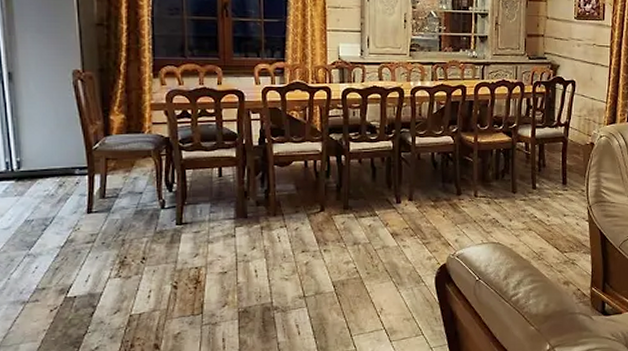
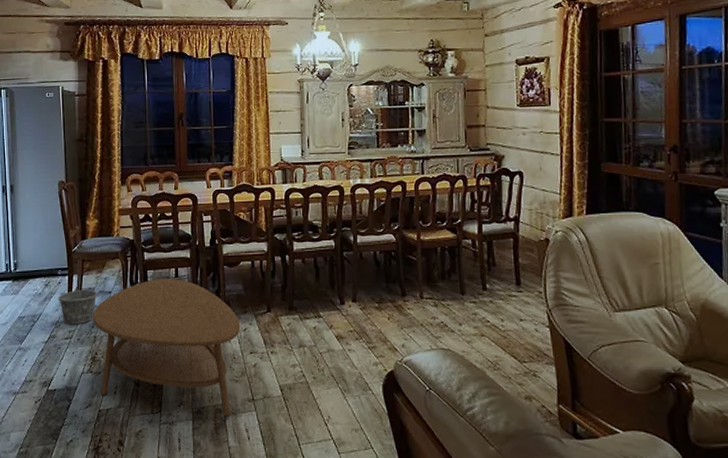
bucket: none [75,175,126,228] -> present [58,276,98,325]
coffee table: none [121,179,292,314] -> present [93,279,241,417]

